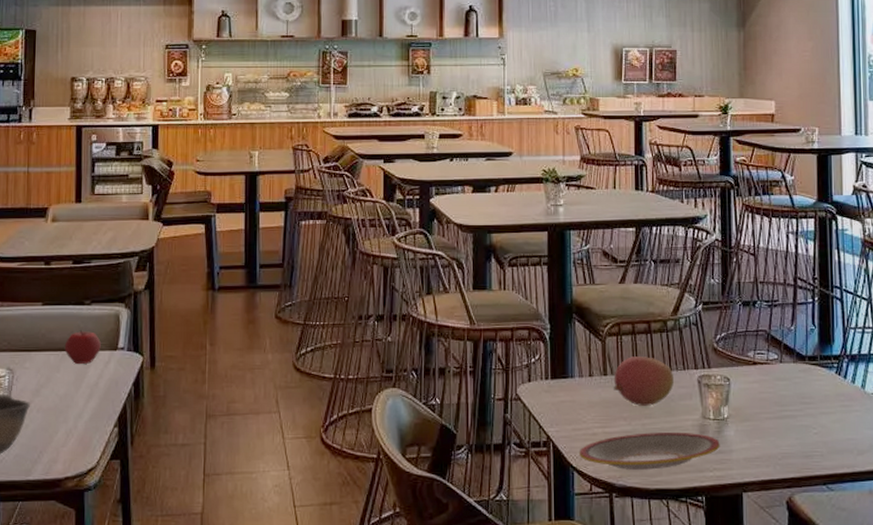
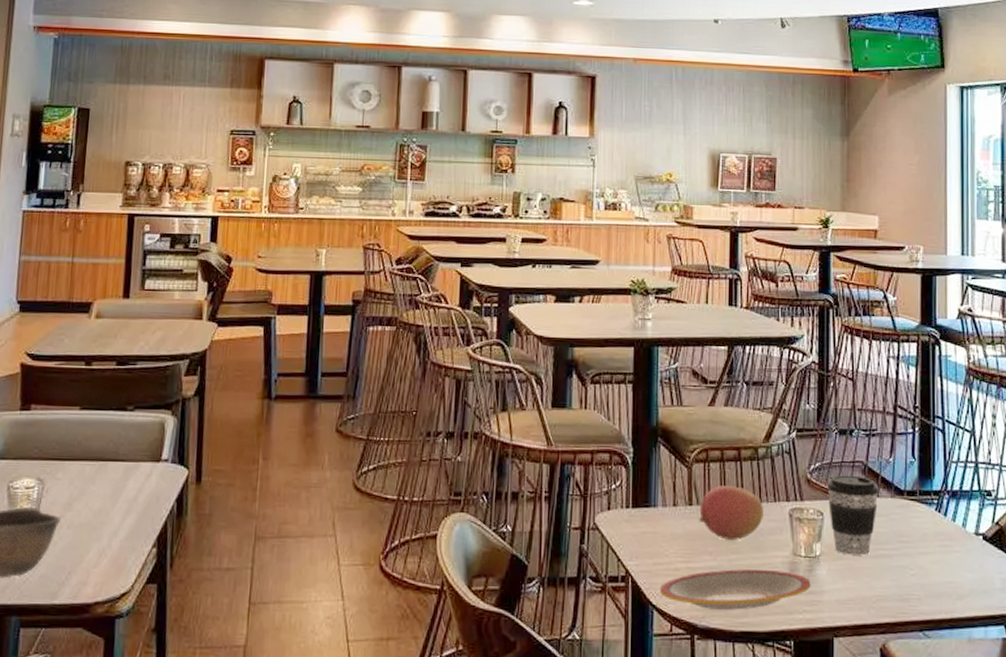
apple: present [64,330,101,364] -> none [102,438,143,476]
coffee cup: none [733,343,782,417] -> present [827,475,879,556]

